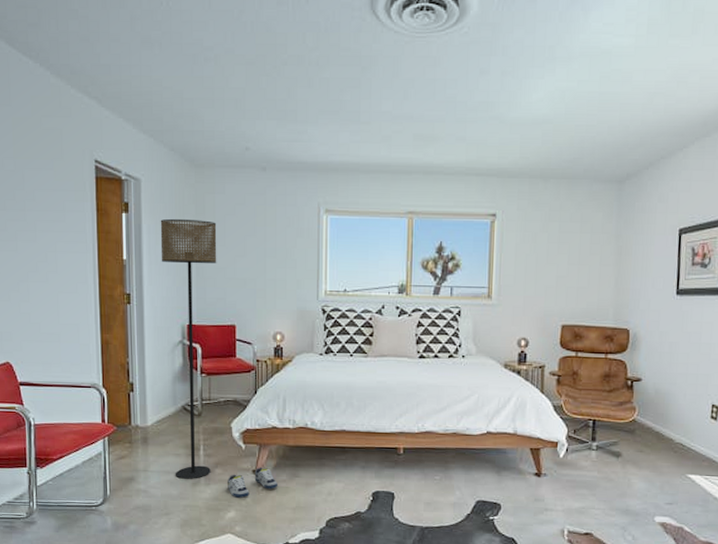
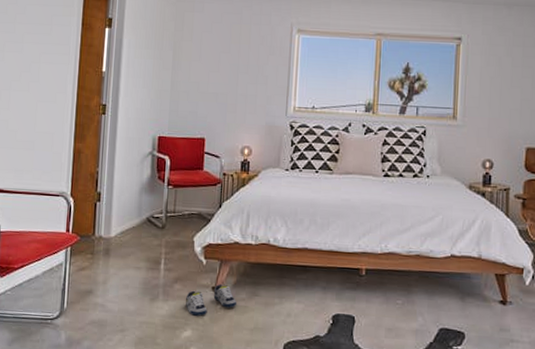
floor lamp: present [160,218,217,480] -> none [133,34,194,295]

